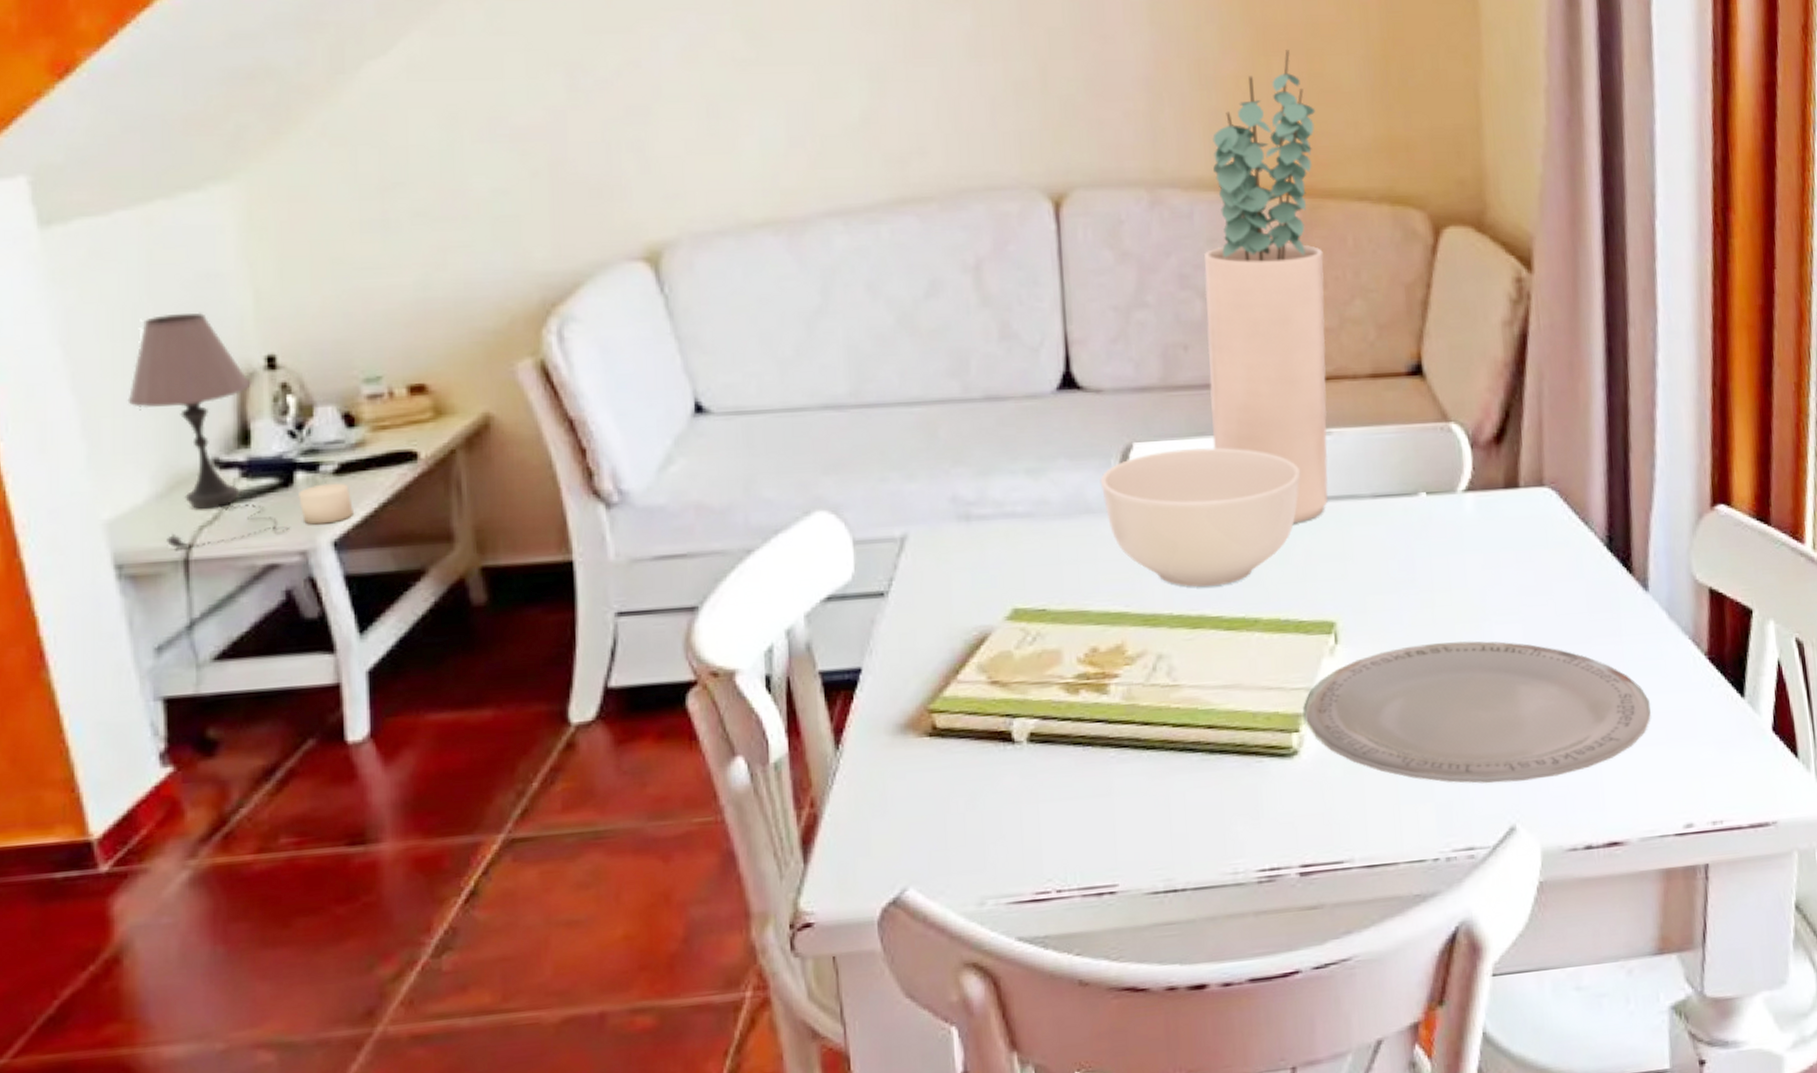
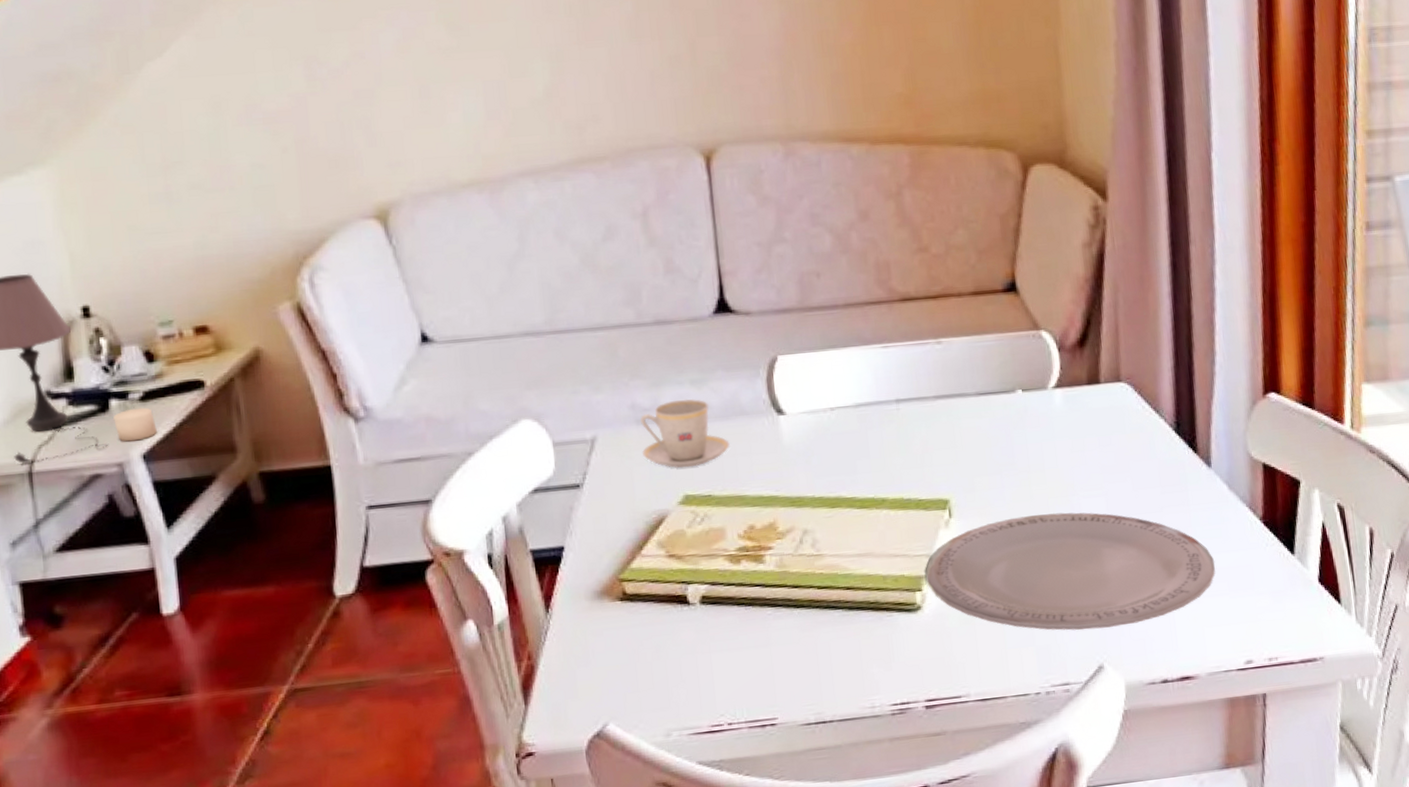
teacup: none [961,491,1071,576] -> present [640,398,730,469]
bowl: present [1100,447,1301,587] -> none [751,357,917,474]
vase: present [1204,50,1329,523] -> none [831,19,941,418]

